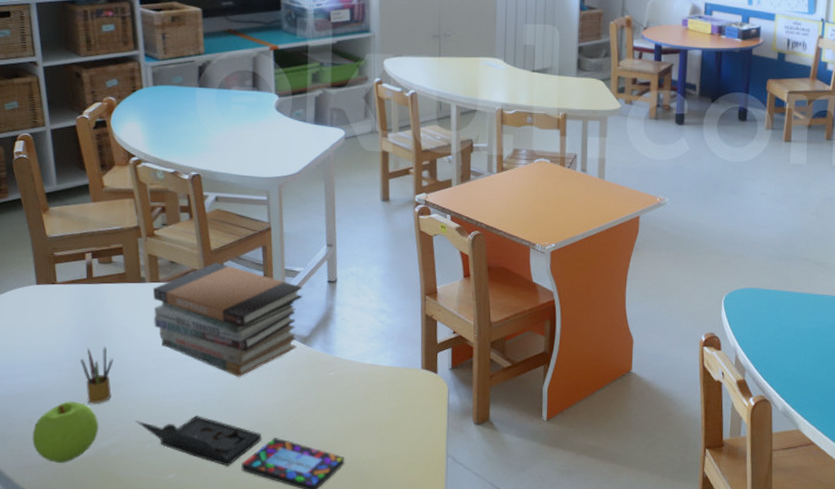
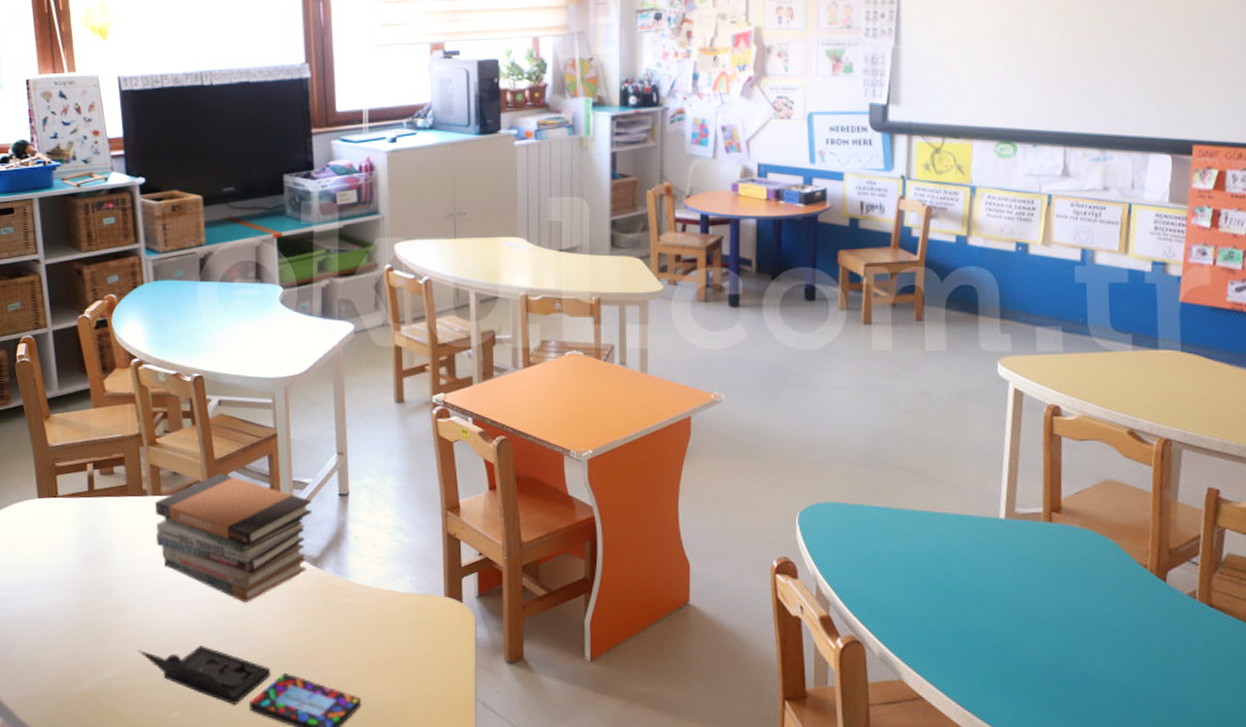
apple: present [32,401,99,463] -> none [33,626,101,696]
pencil box: present [80,346,113,404] -> none [82,566,115,631]

